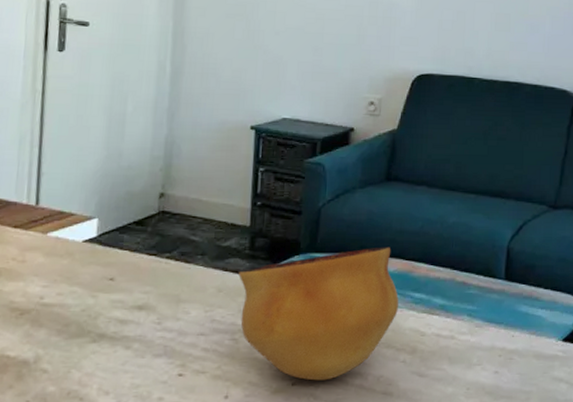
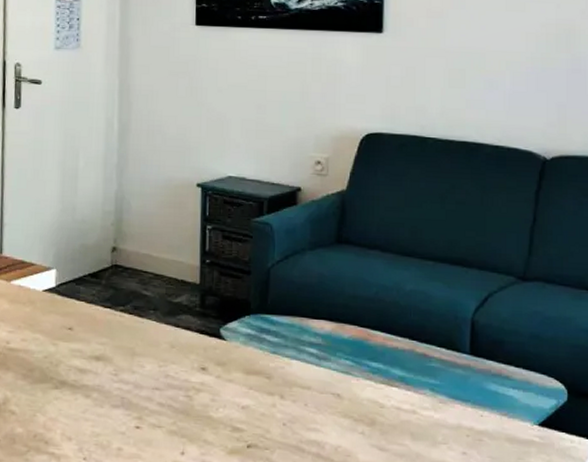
bowl: present [239,246,399,381] -> none [190,311,354,446]

